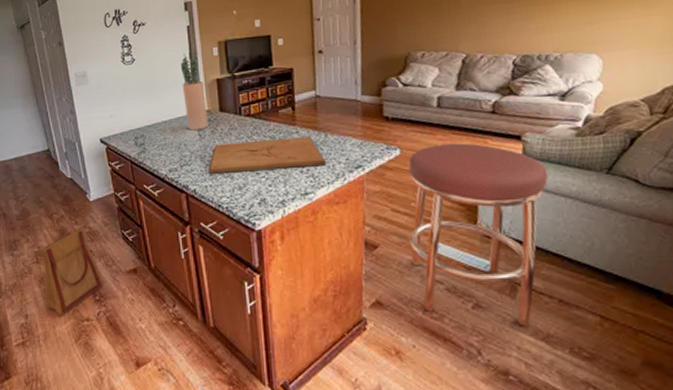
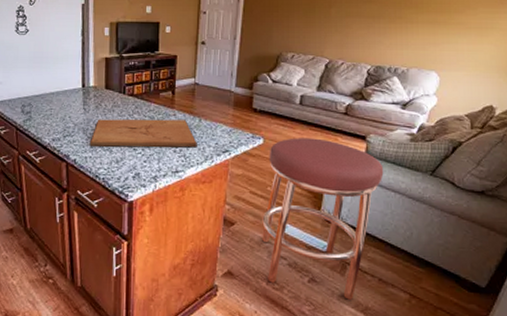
vase: present [180,48,209,131] -> none [72,26,94,104]

